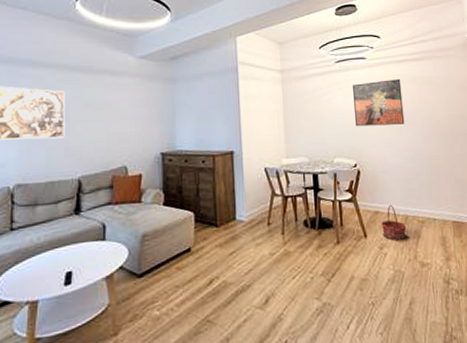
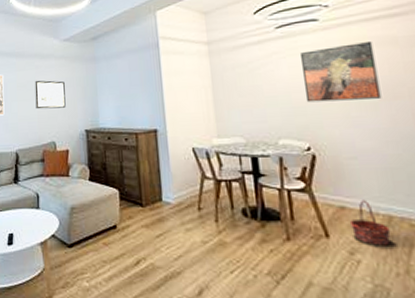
wall art: none [104,99,140,131] -> present [34,80,66,110]

